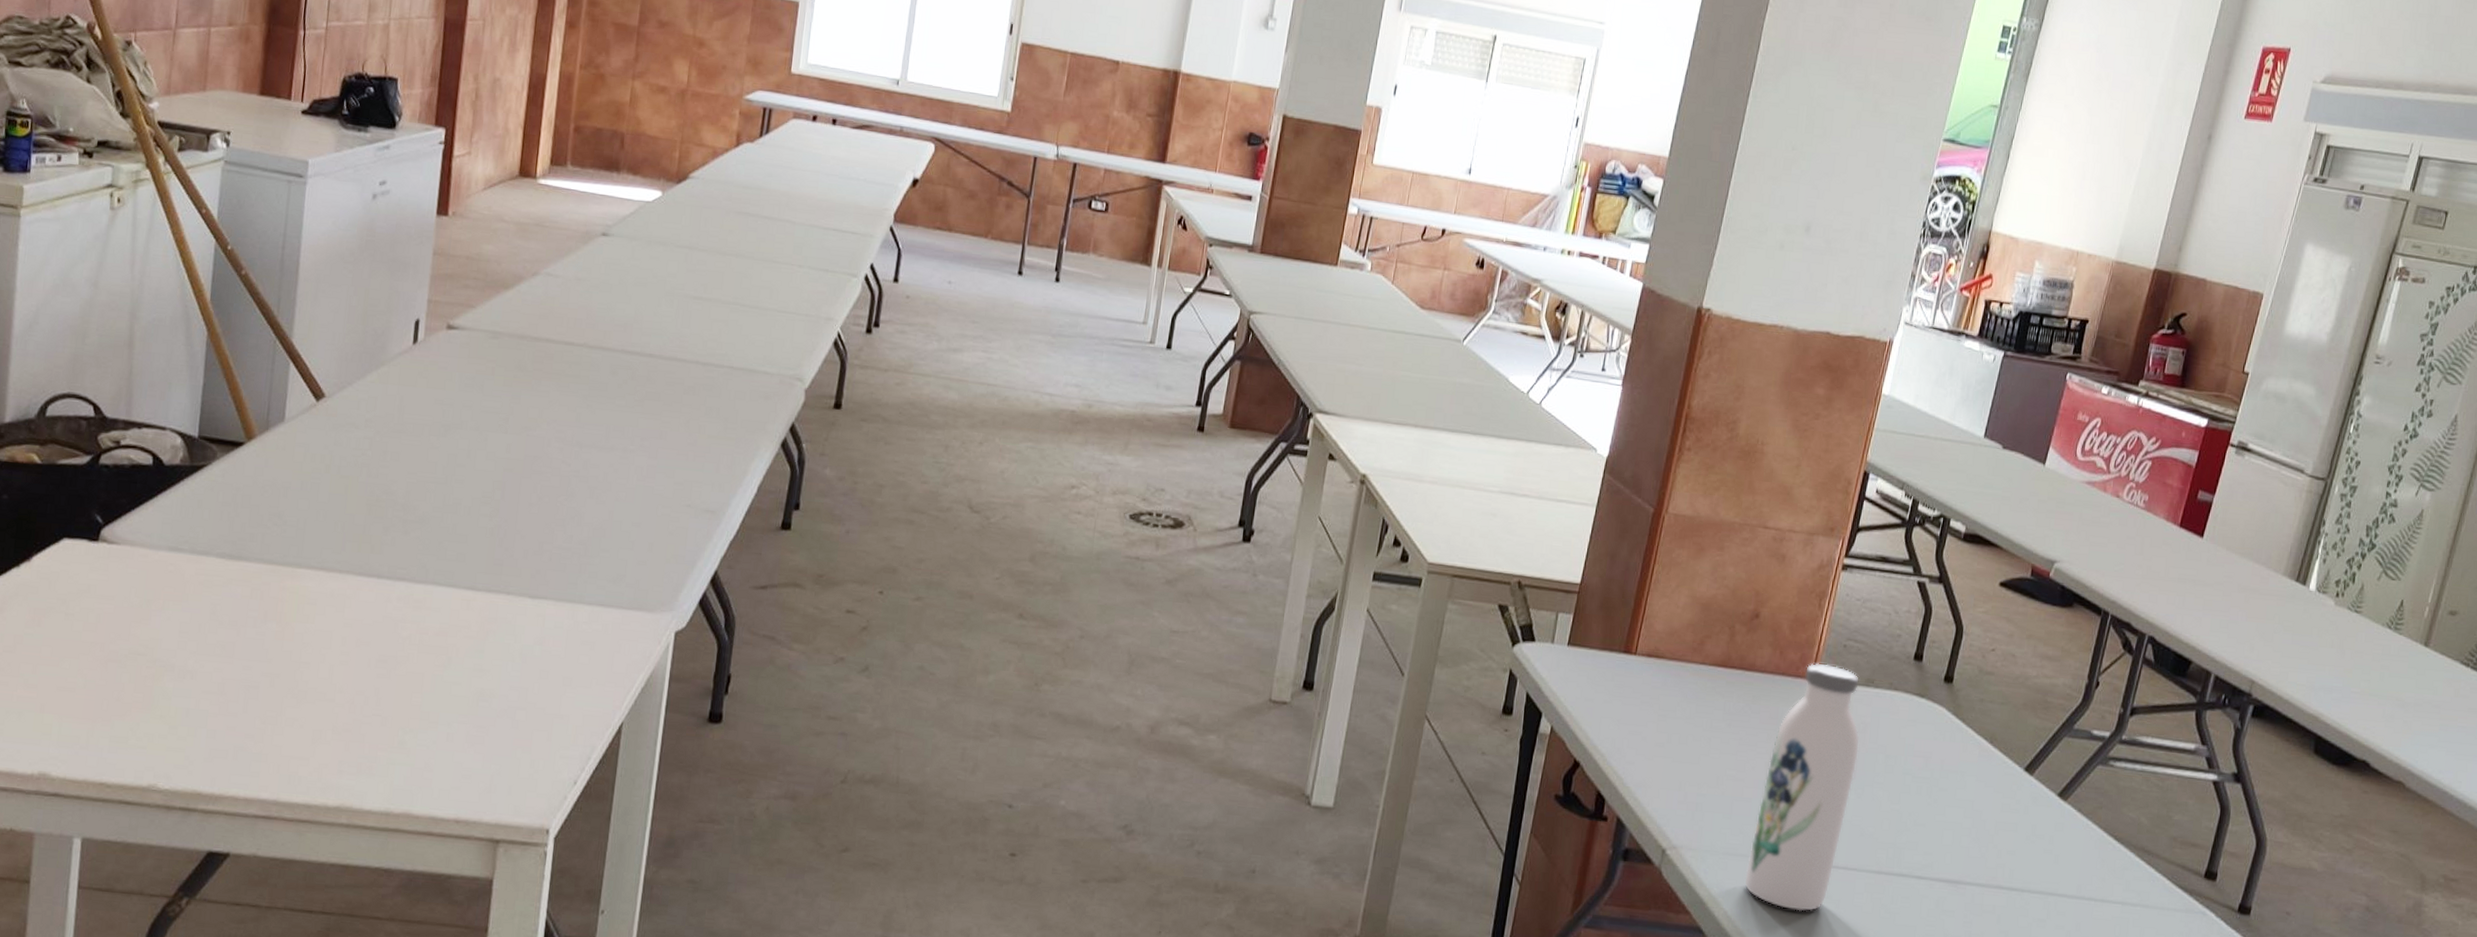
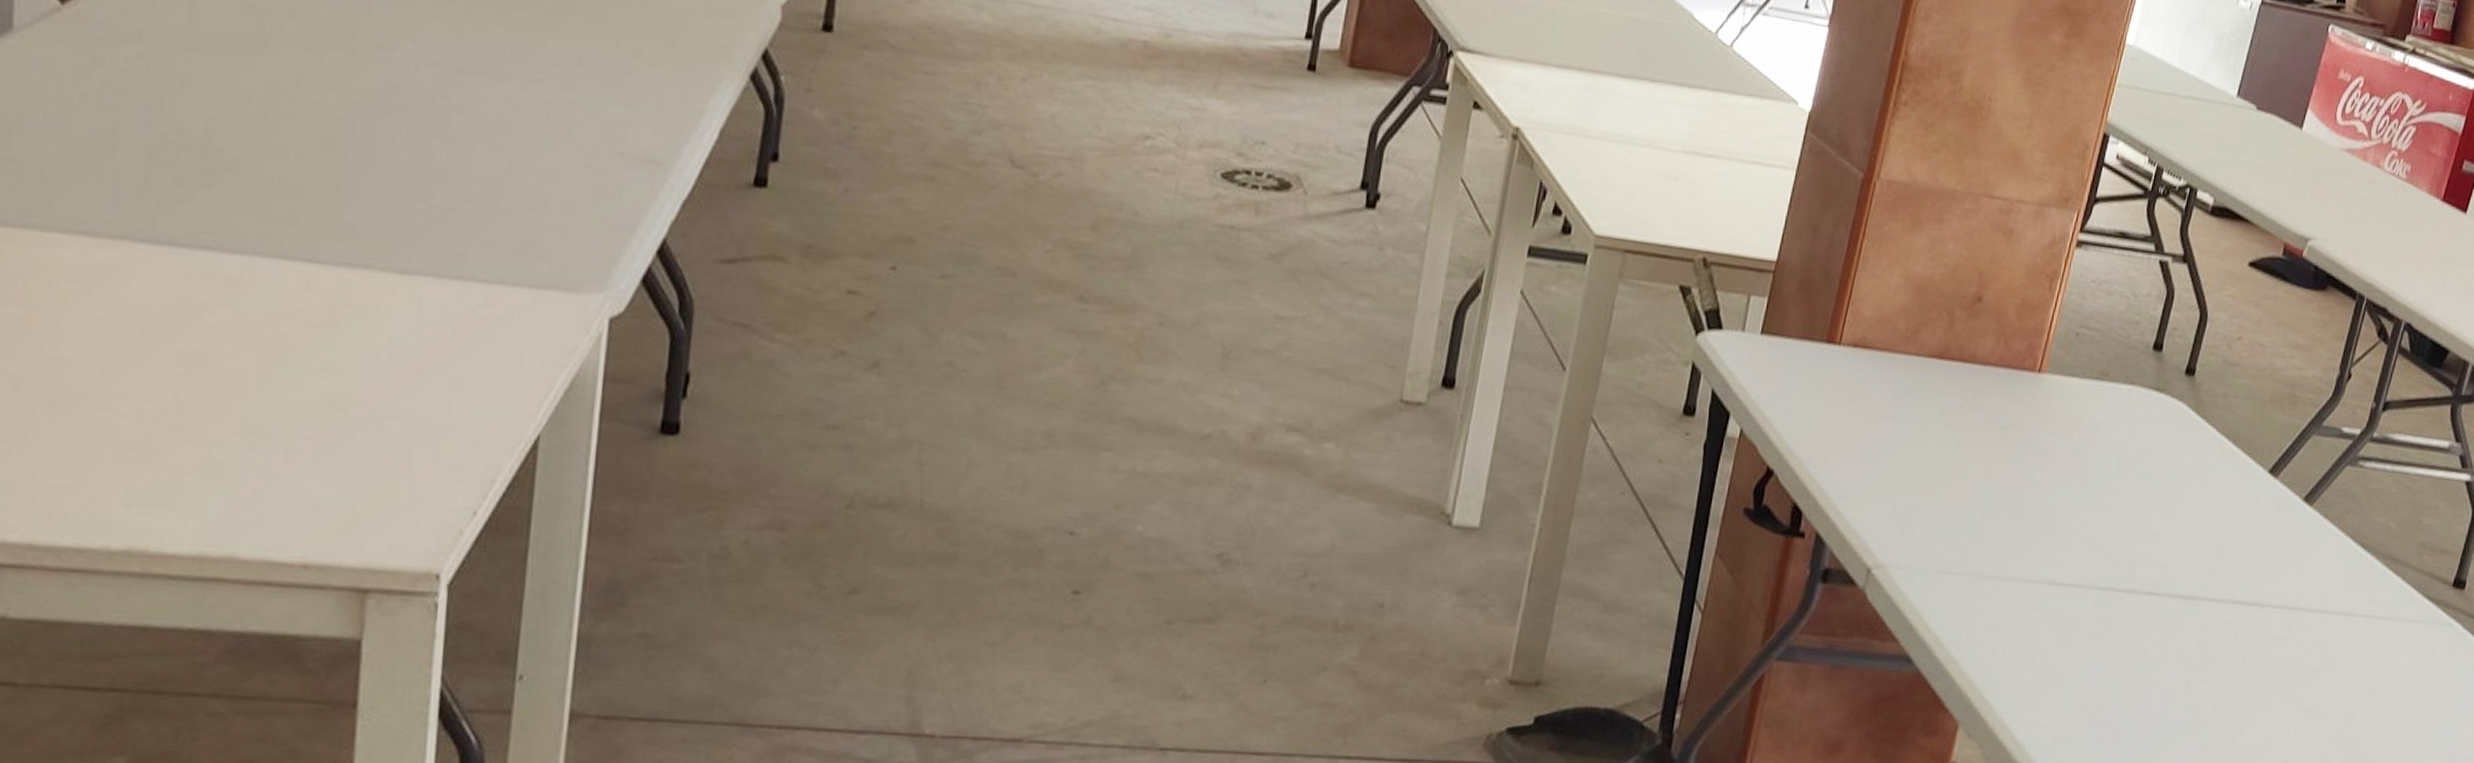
water bottle: present [1744,663,1860,912] -> none [1959,353,2092,635]

